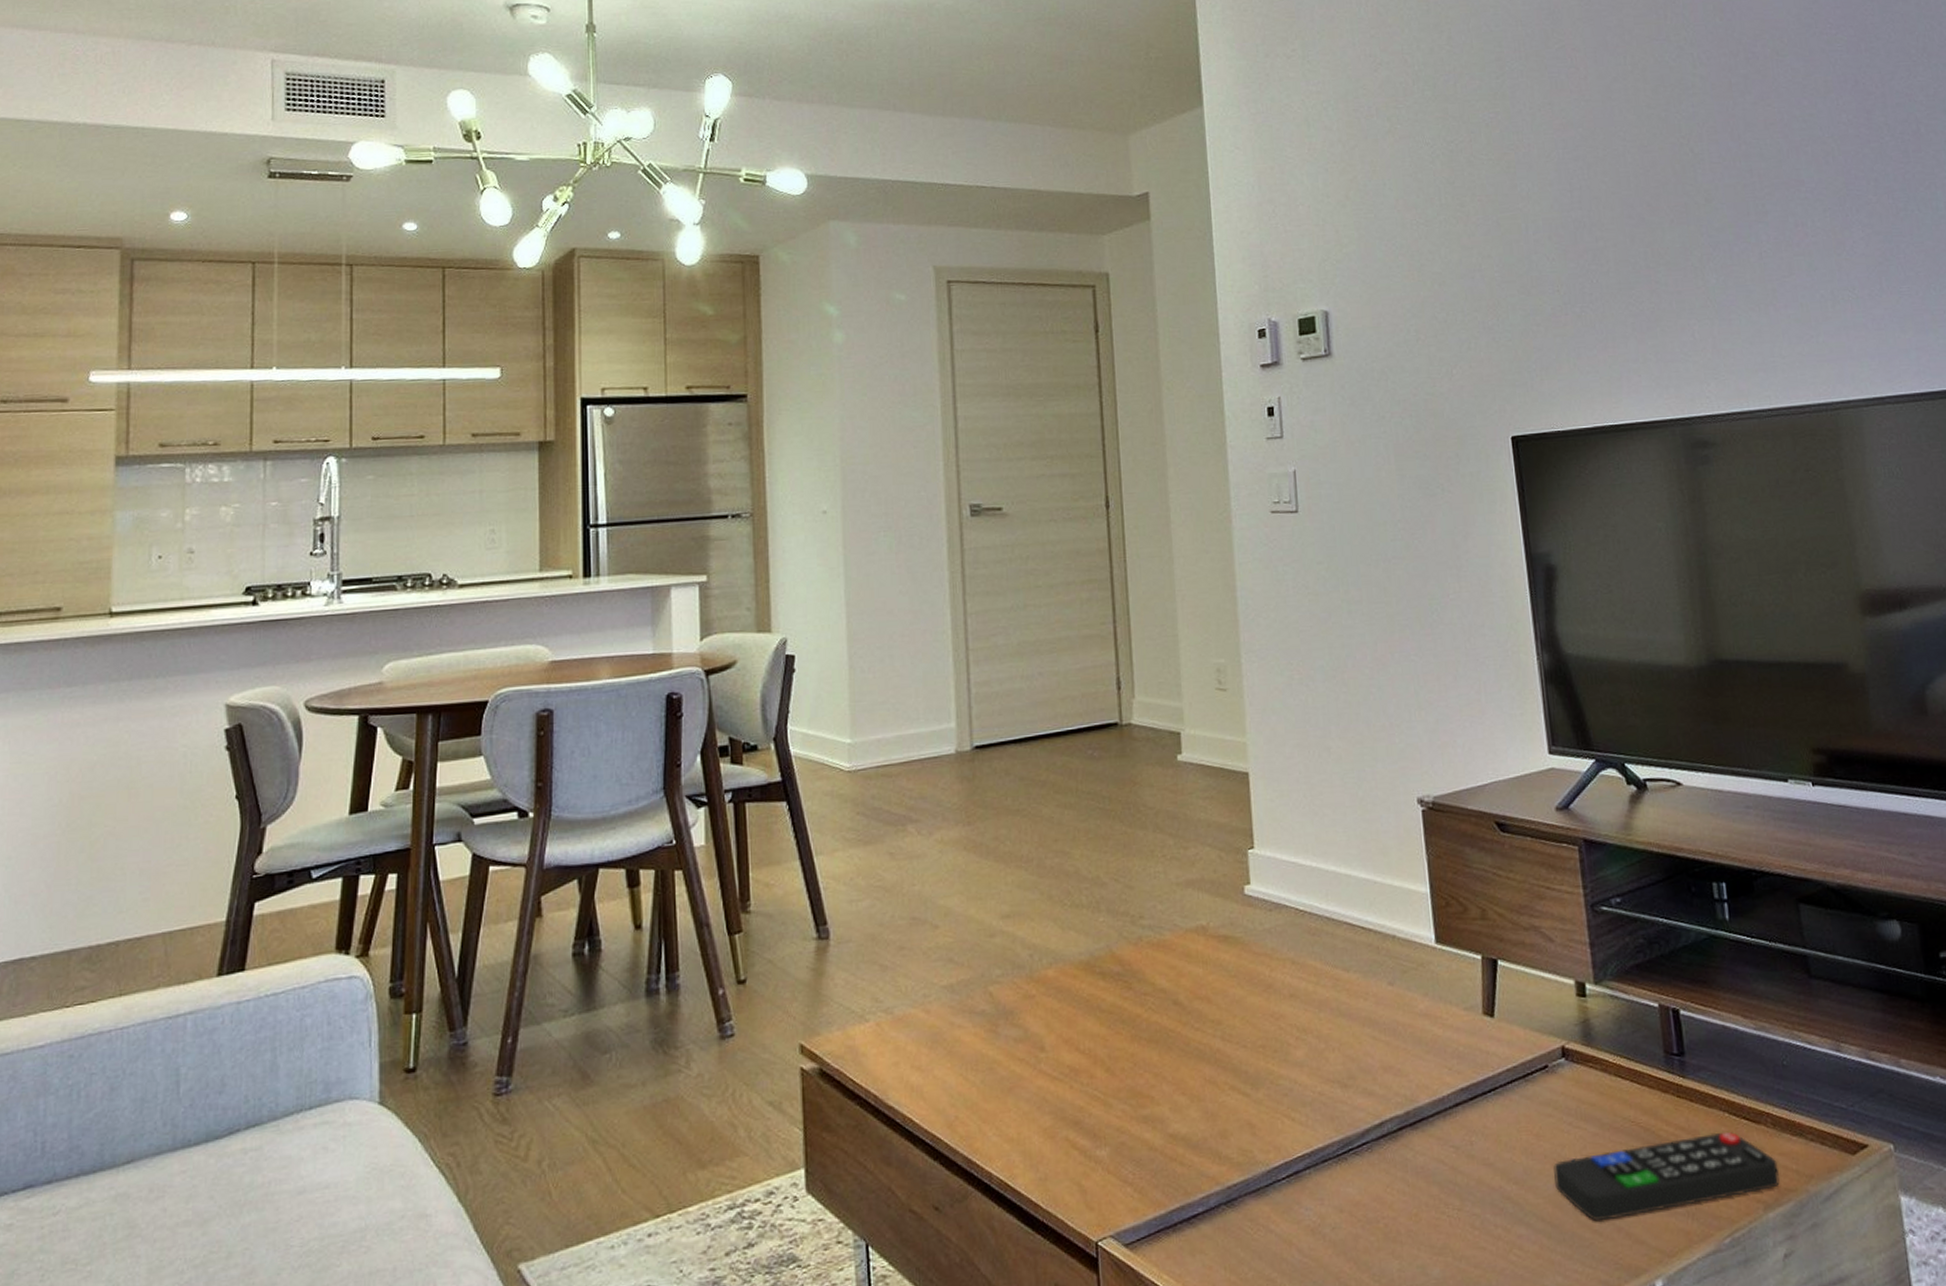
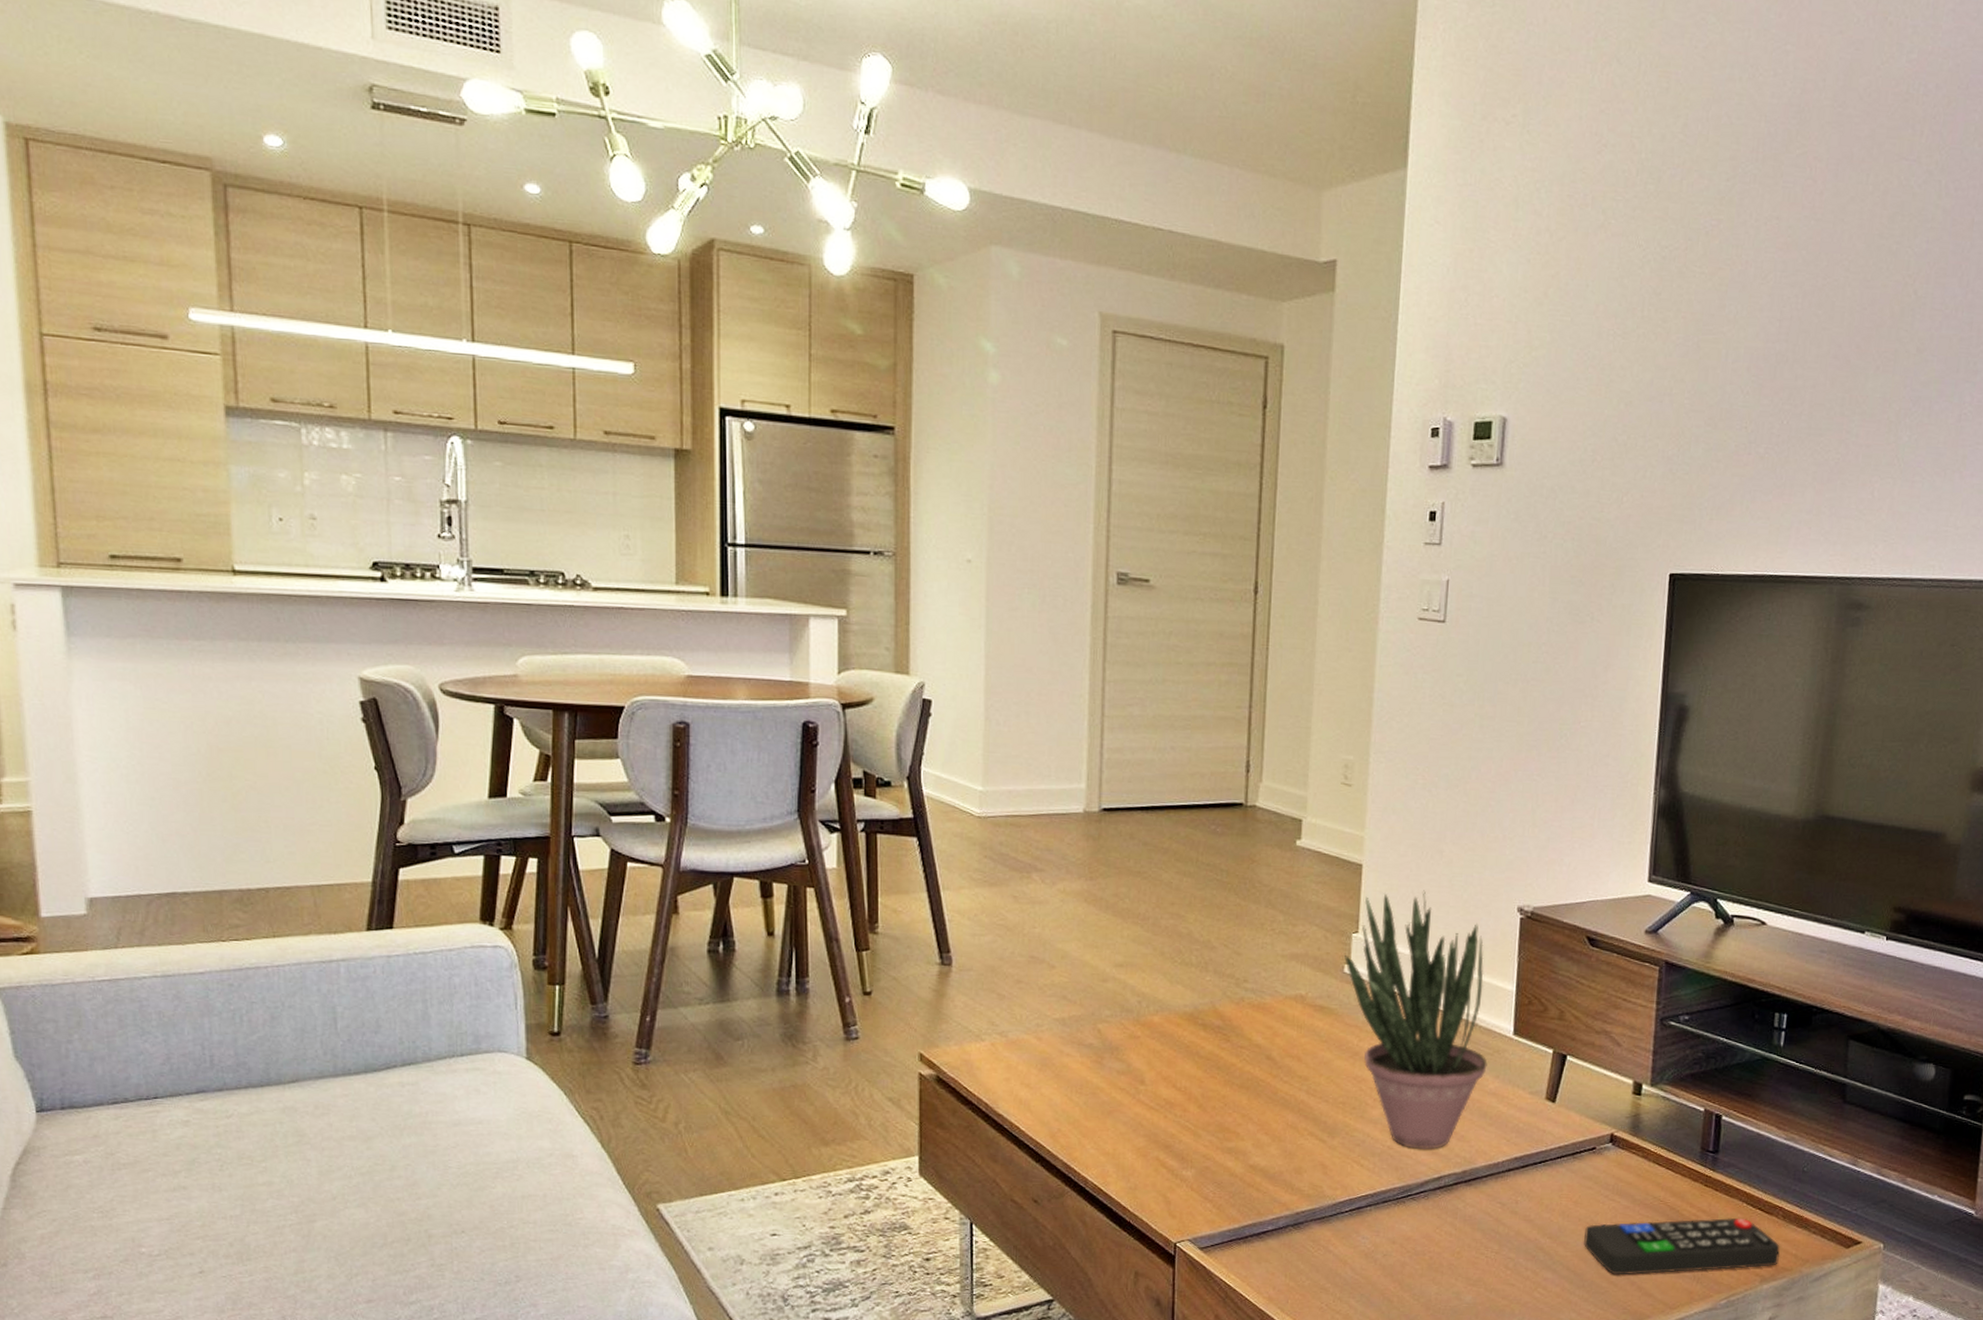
potted plant: none [1243,792,1413,1092] -> present [1344,890,1487,1149]

